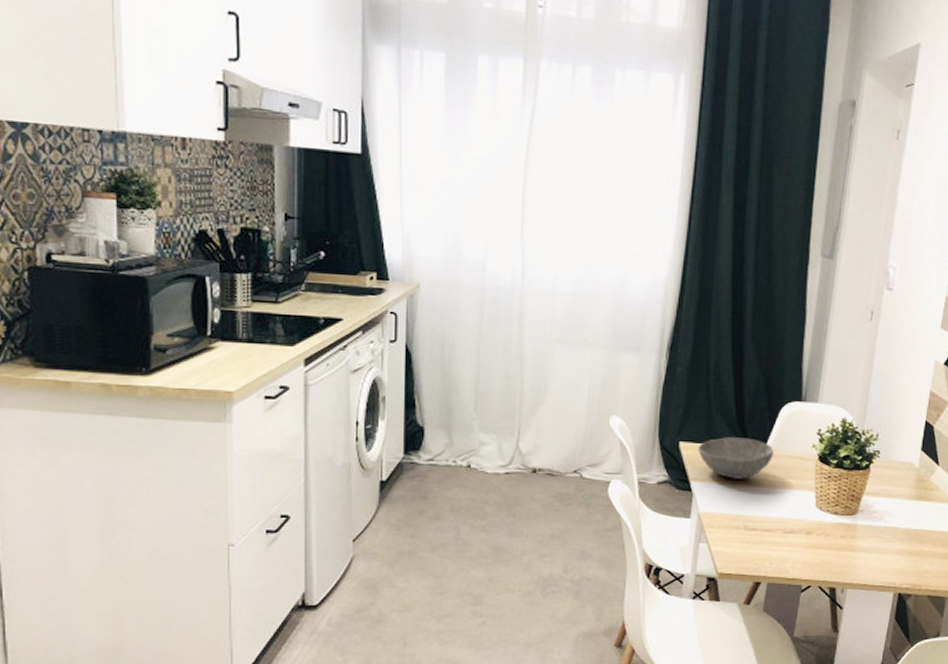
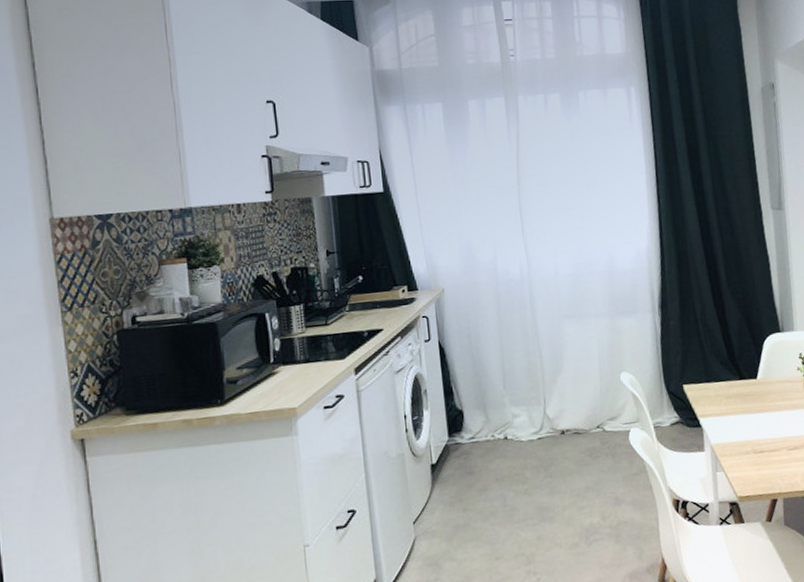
bowl: present [698,437,774,479] -> none [700,371,766,410]

